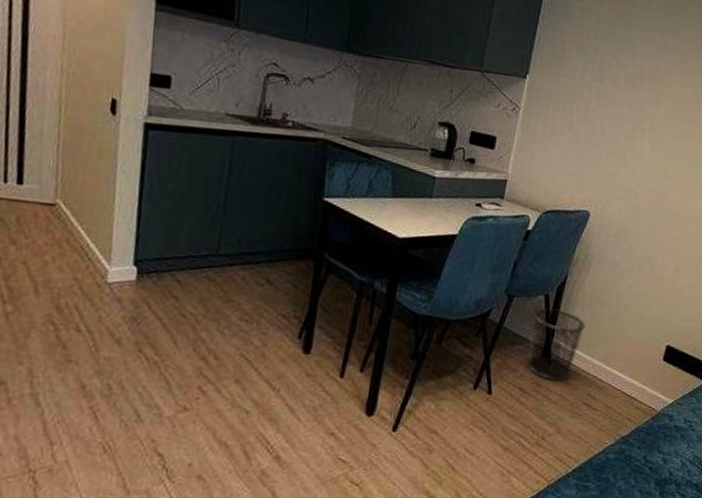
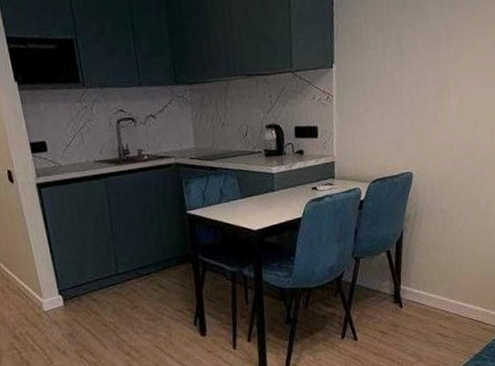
waste bin: present [527,308,585,381] -> none [380,261,427,321]

